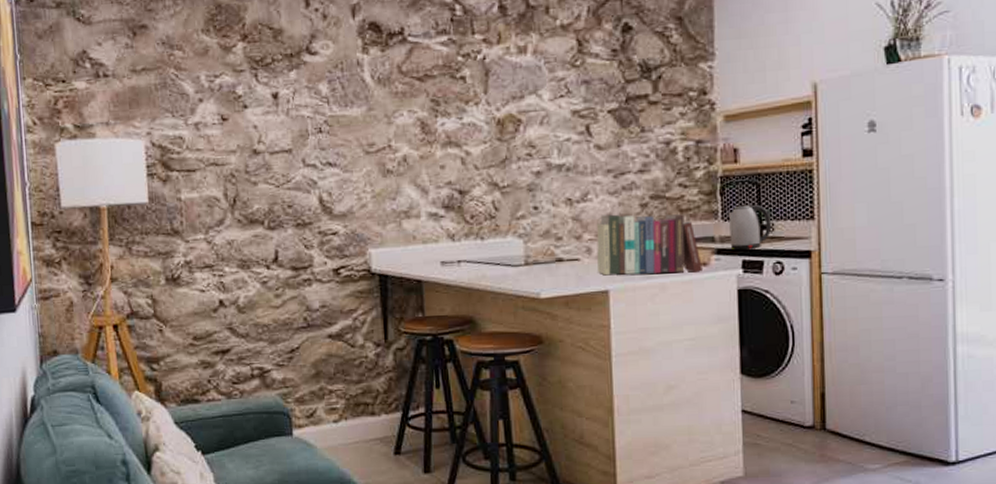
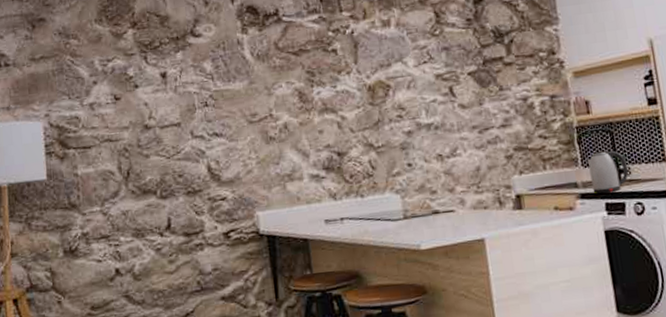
books: present [596,214,702,276] -> none [467,163,570,225]

